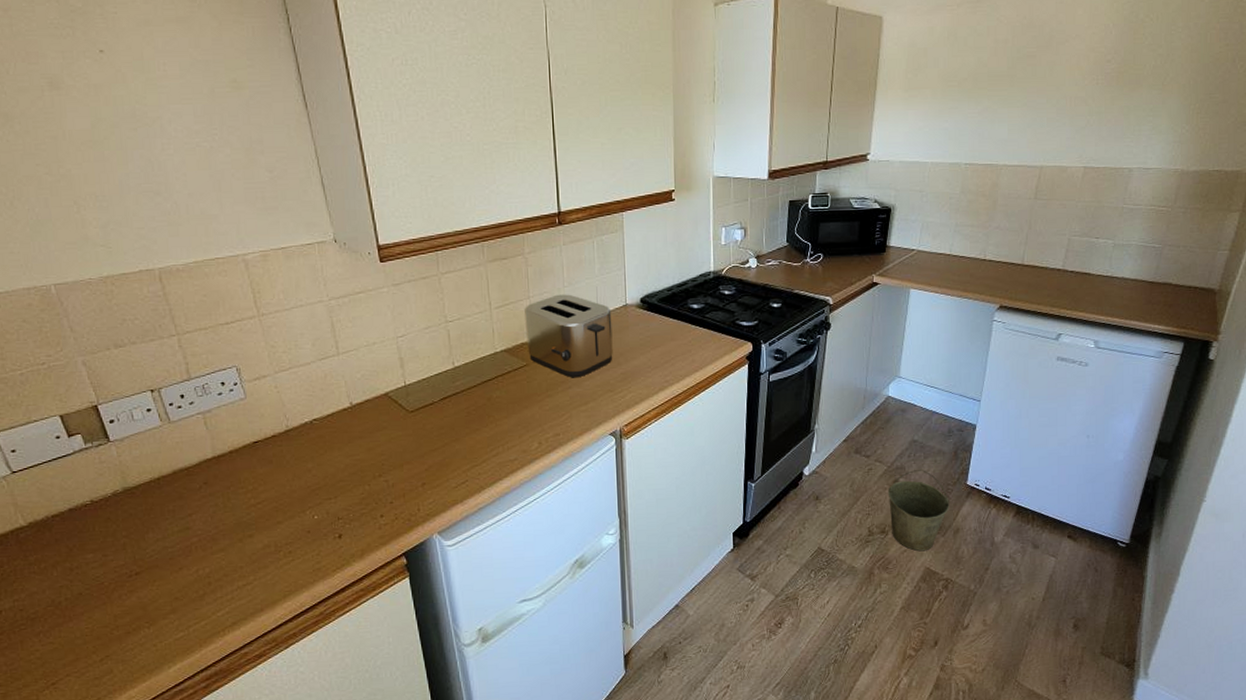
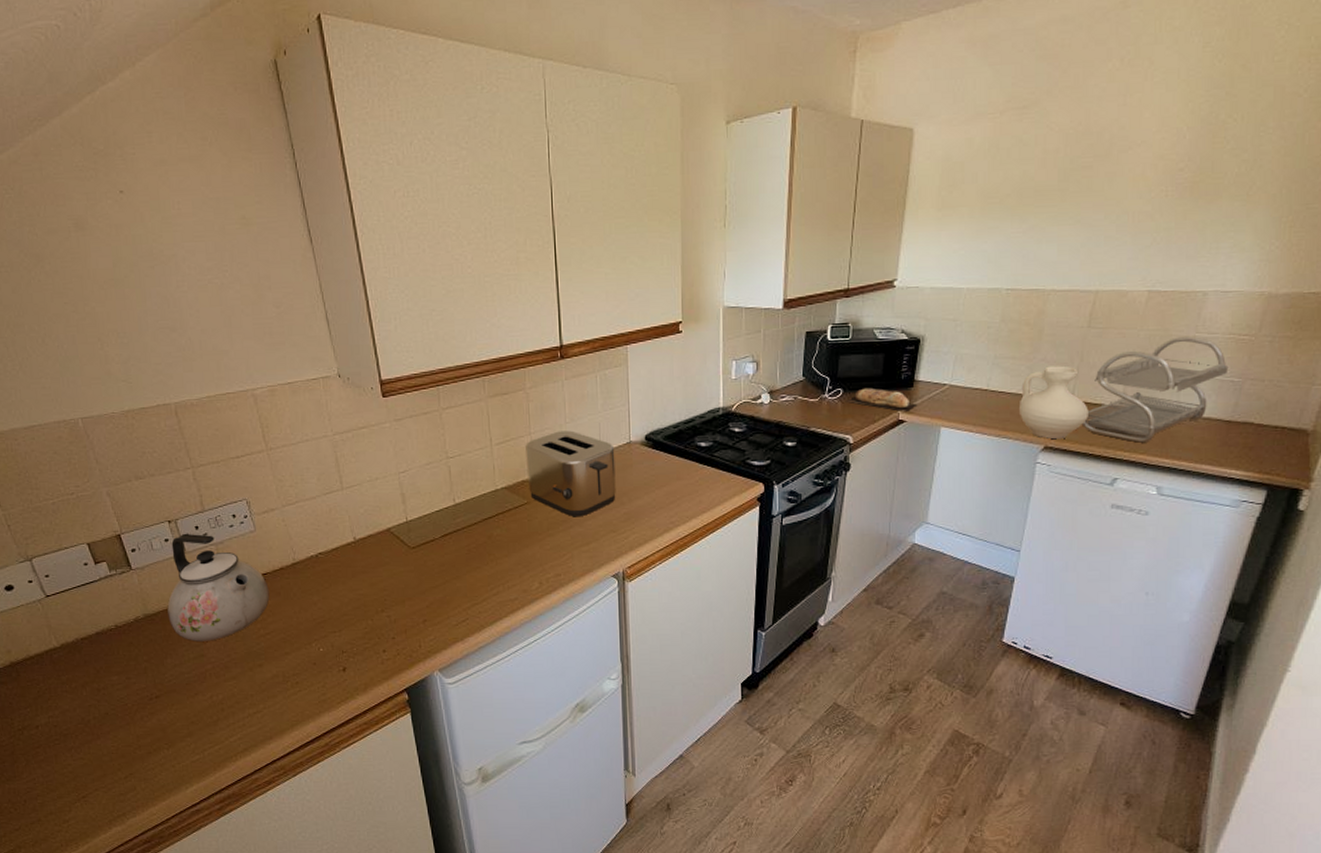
kettle: none [149,402,261,514] -> present [167,533,270,642]
bread loaf: none [826,253,890,276] -> present [846,387,918,413]
bucket: present [887,468,949,552] -> none [912,623,982,712]
ceramic jug: none [977,233,1036,300] -> present [1018,365,1089,440]
dish rack: none [1030,208,1151,302] -> present [1081,337,1229,443]

